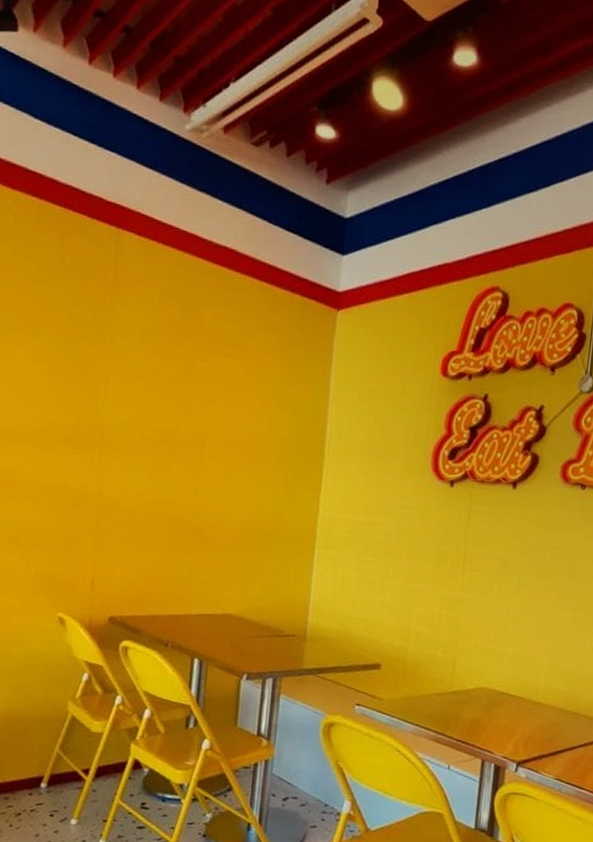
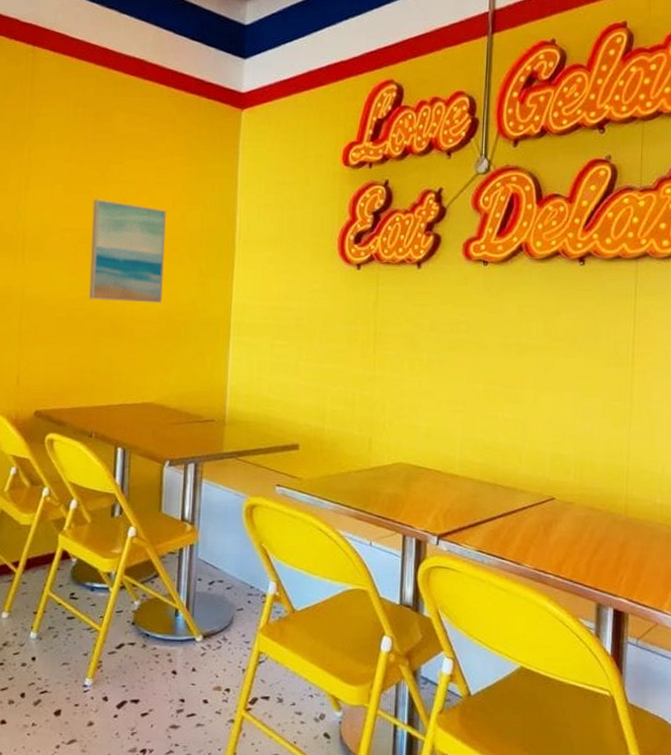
wall art: none [169,397,253,512] -> present [88,199,166,304]

